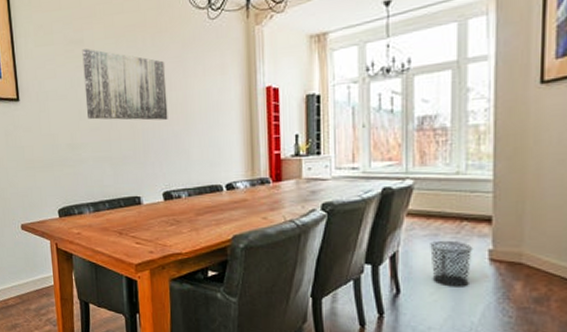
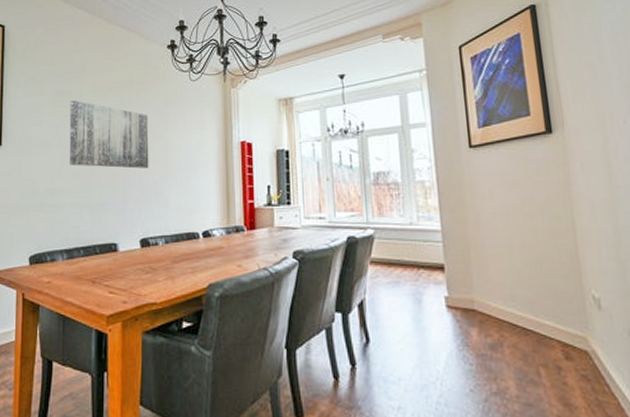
waste bin: present [430,240,473,287] -> none [393,287,431,335]

